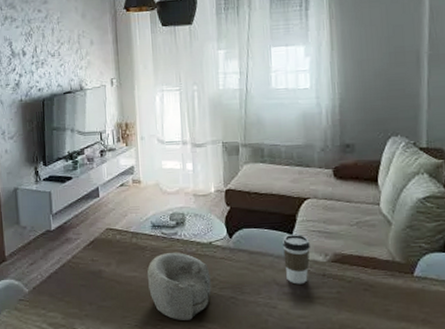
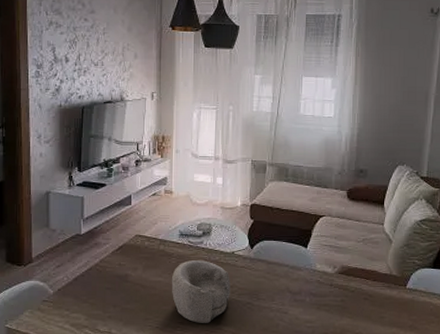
coffee cup: present [283,234,310,285] -> none [298,247,321,293]

